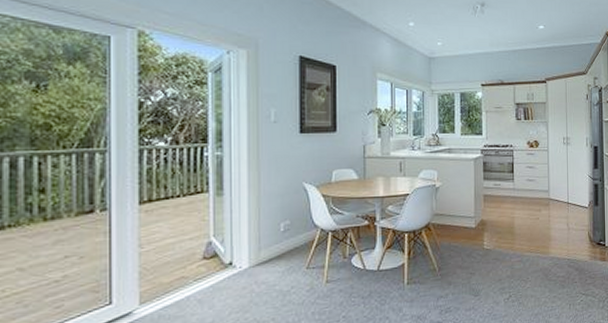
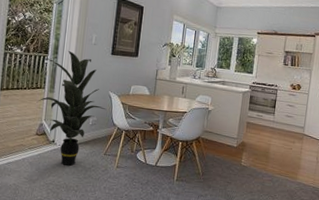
indoor plant: none [199,135,303,294] -> present [37,51,107,166]

